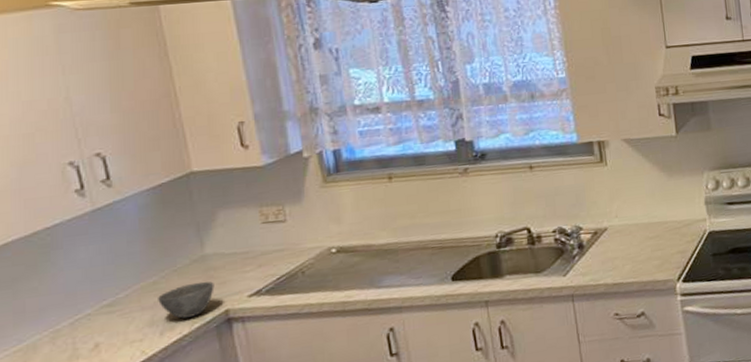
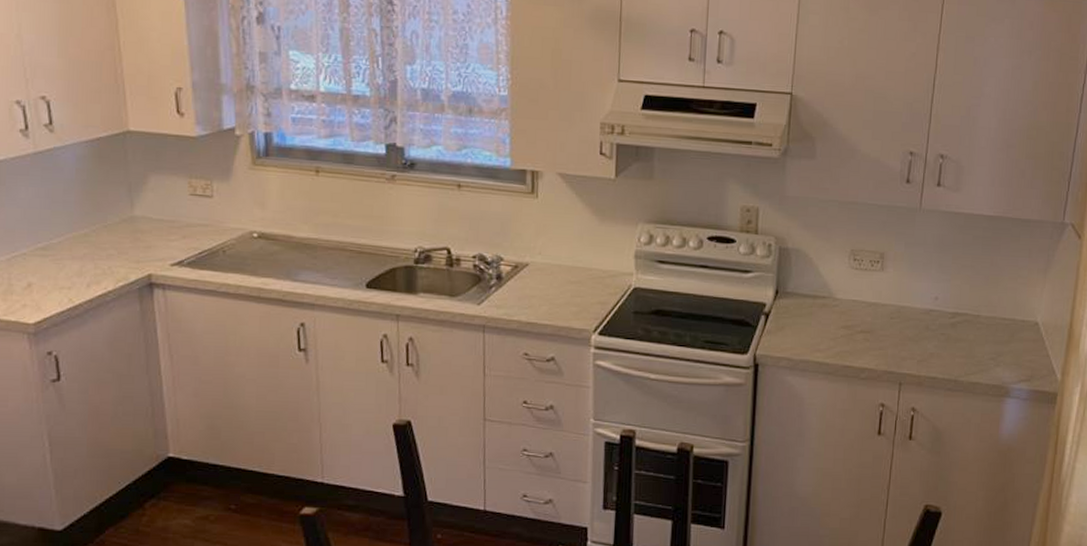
bowl: present [158,281,215,319] -> none [87,242,140,275]

